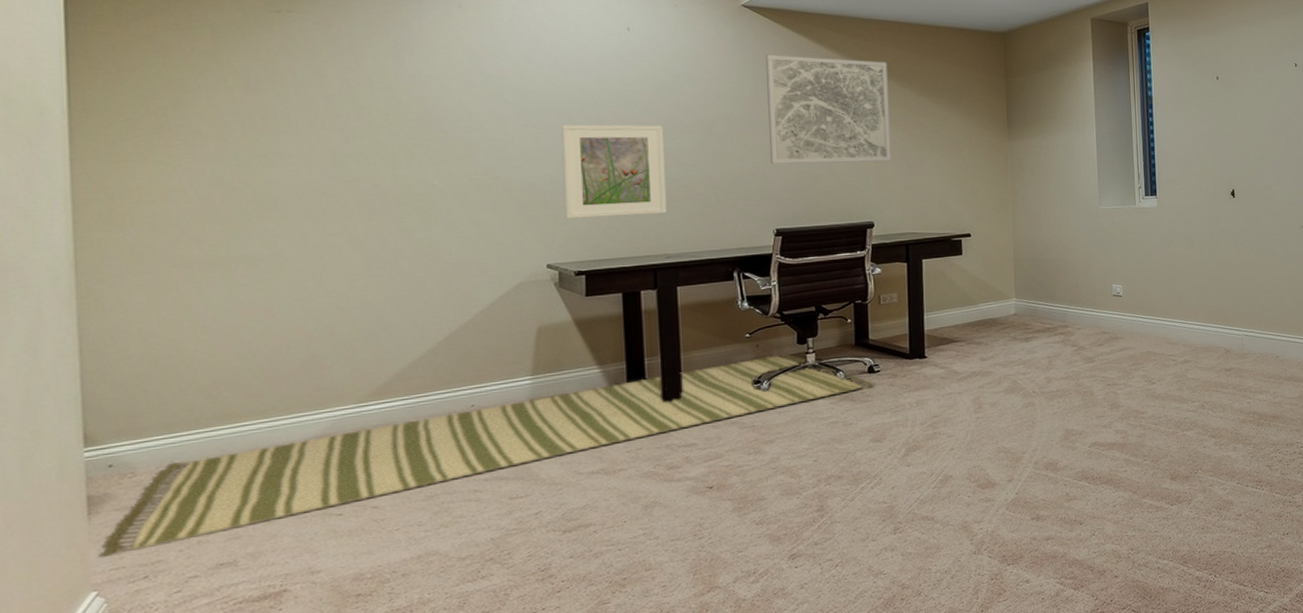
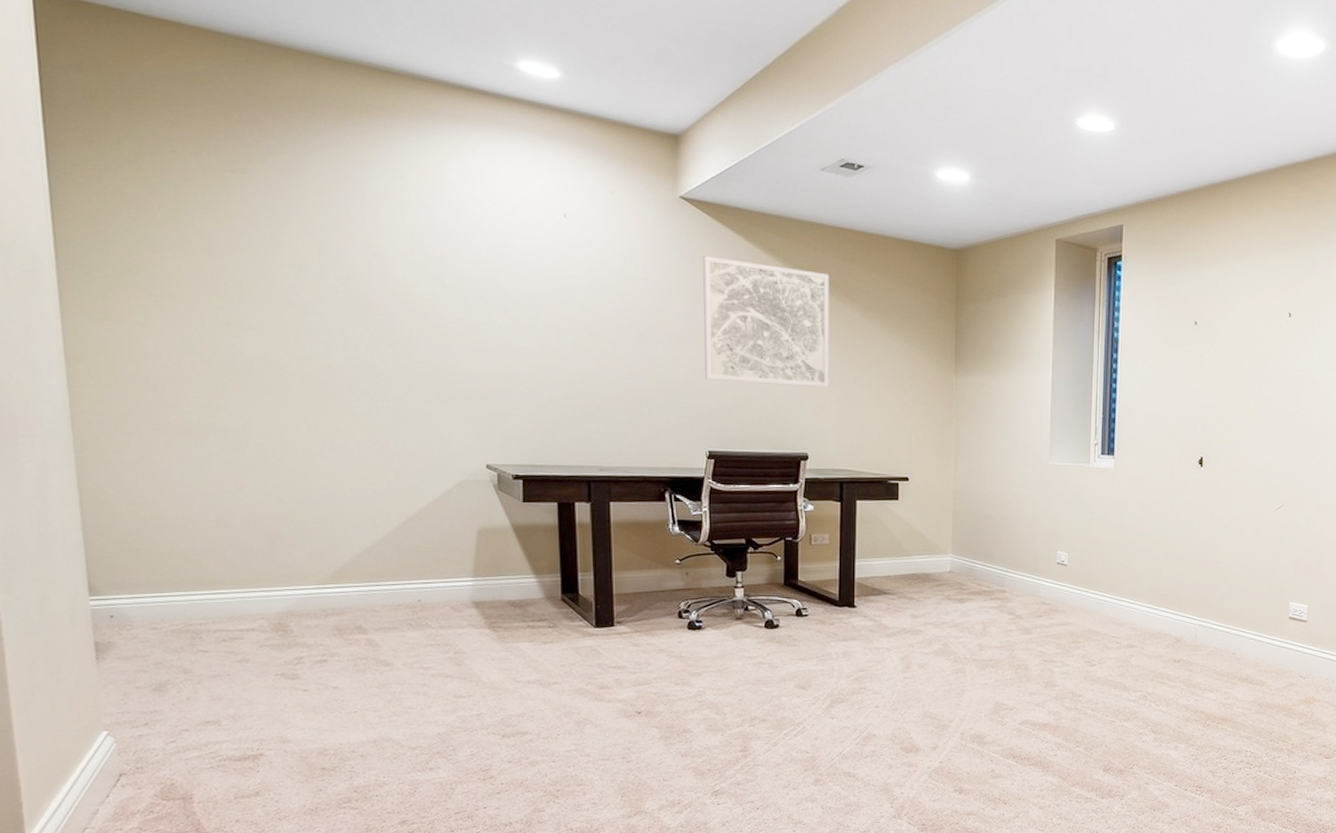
rug: present [98,353,876,557] -> none [107,584,803,700]
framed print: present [562,124,667,219] -> none [500,317,602,423]

